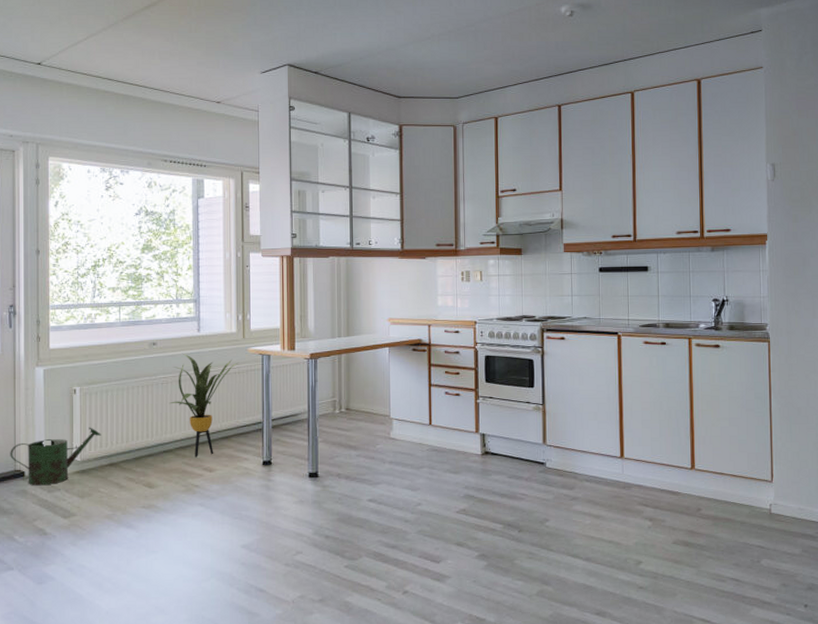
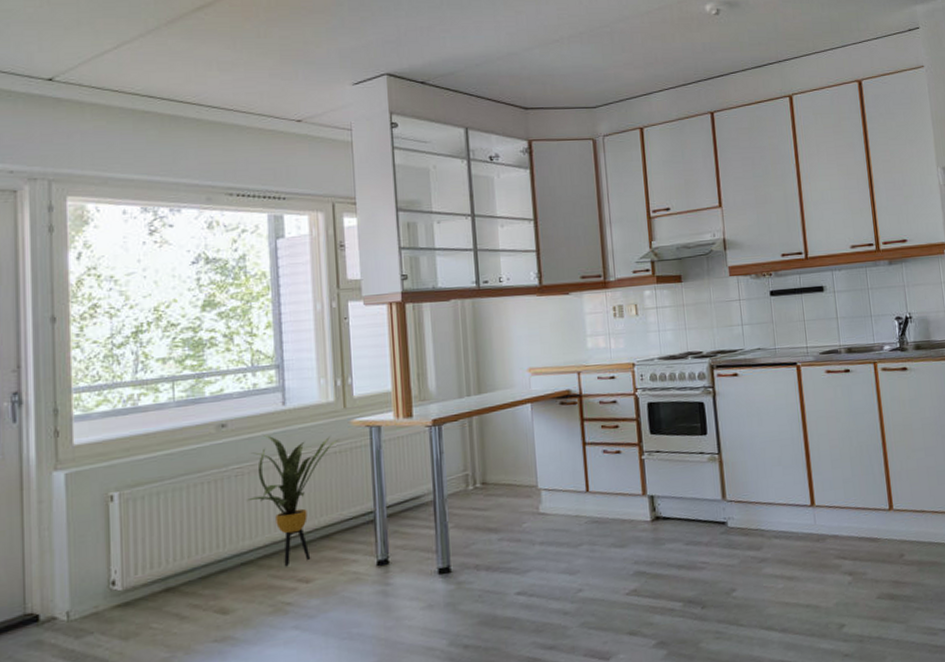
watering can: present [10,427,101,486] -> none [16,543,152,632]

